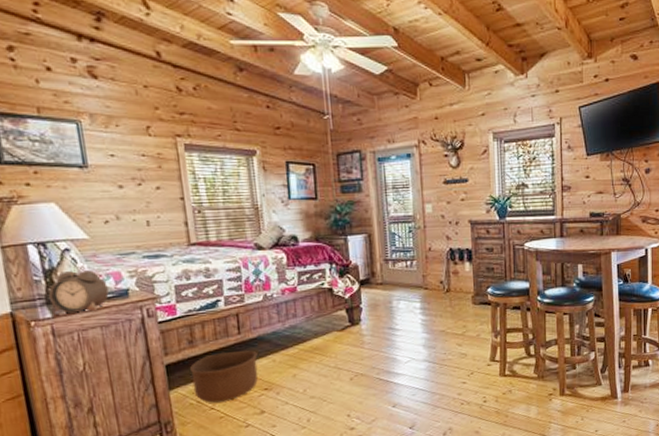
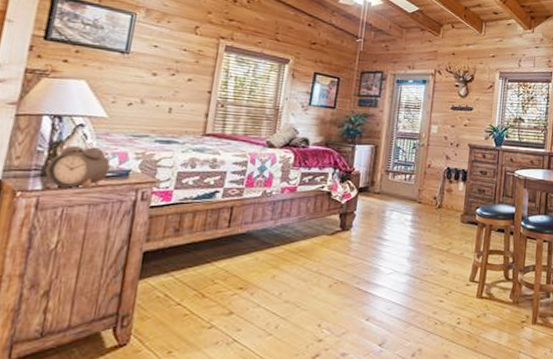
basket: present [190,350,258,403] -> none [164,245,242,298]

